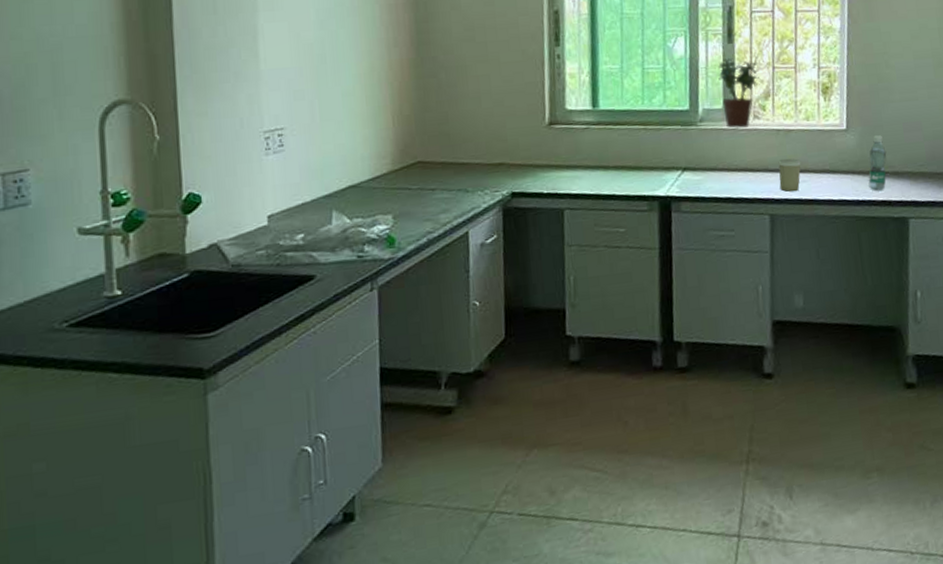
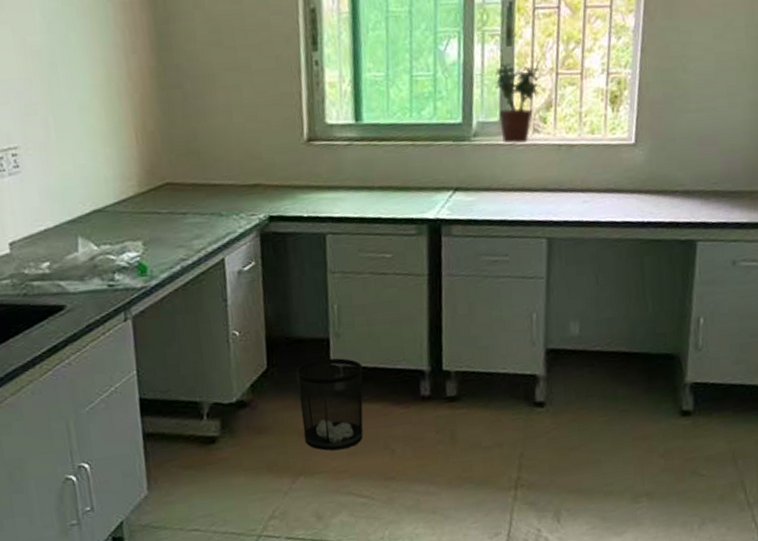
waste bin: none [532,328,598,422] -> present [296,357,364,451]
cup: present [778,158,801,192] -> none [558,176,583,213]
bottle: present [868,135,887,192] -> none [655,150,678,213]

